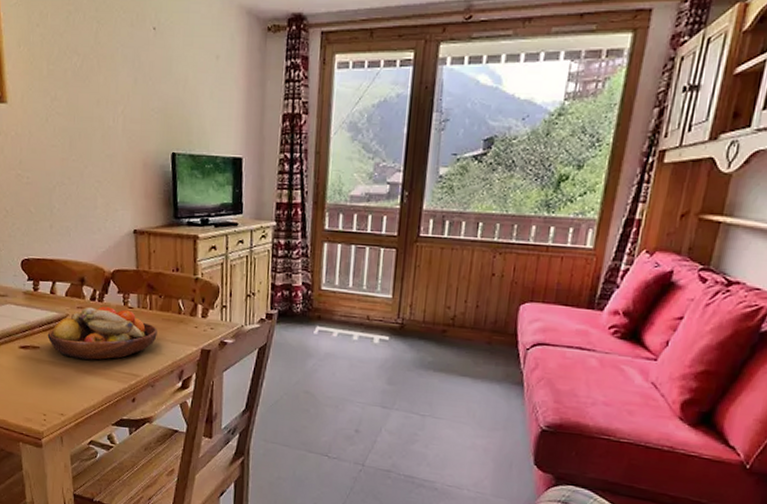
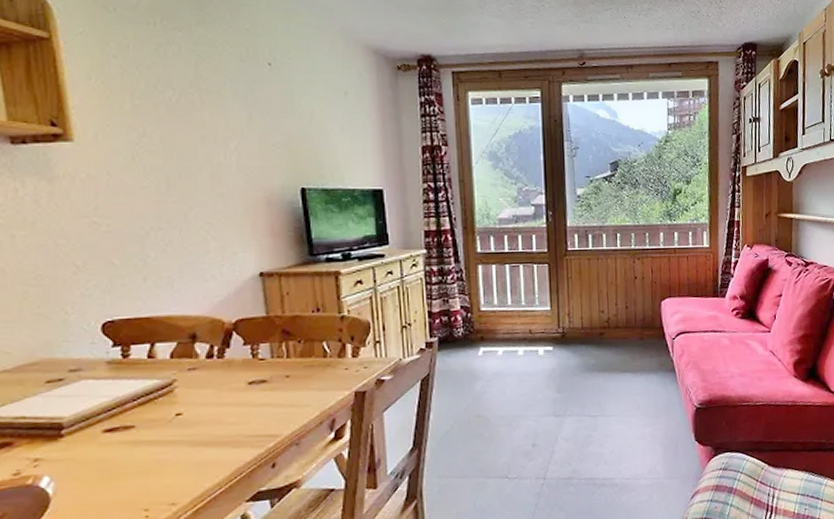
fruit bowl: present [47,306,157,360] -> none [146,362,299,431]

